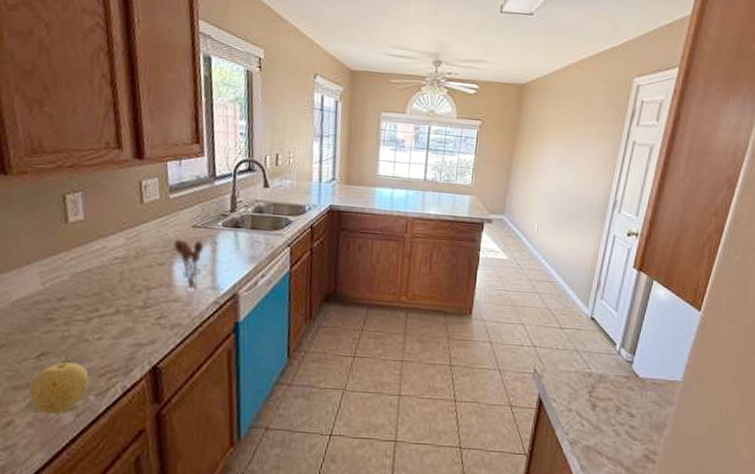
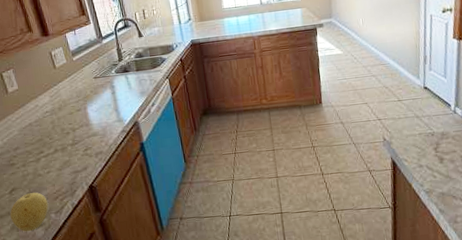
utensil holder: present [173,239,204,290] -> none [83,87,108,125]

